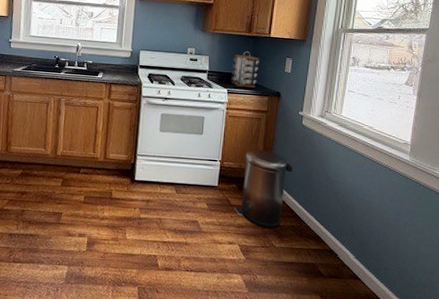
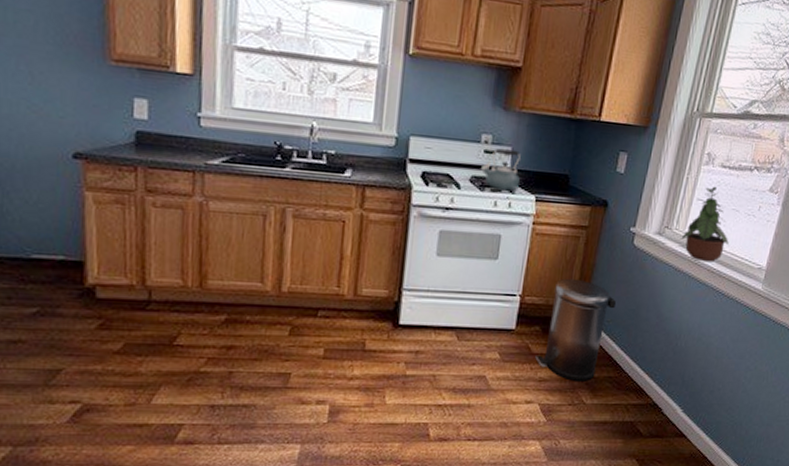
kettle: none [188,57,216,87] -> present [480,148,521,192]
spice rack: present [230,51,260,88] -> none [541,141,583,195]
potted plant: none [339,81,378,139] -> present [681,186,729,263]

